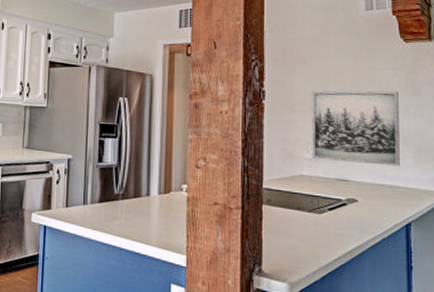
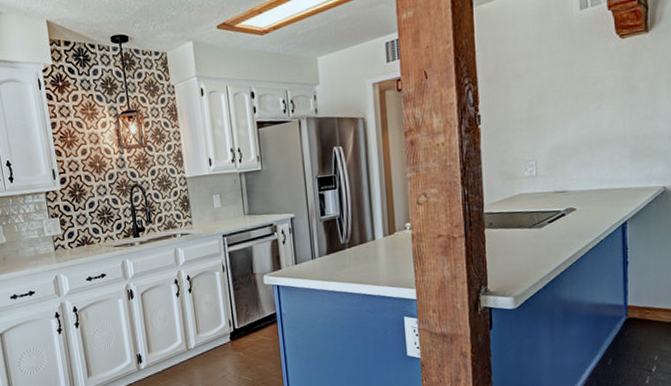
wall art: present [311,91,400,166] -> none [527,93,616,176]

